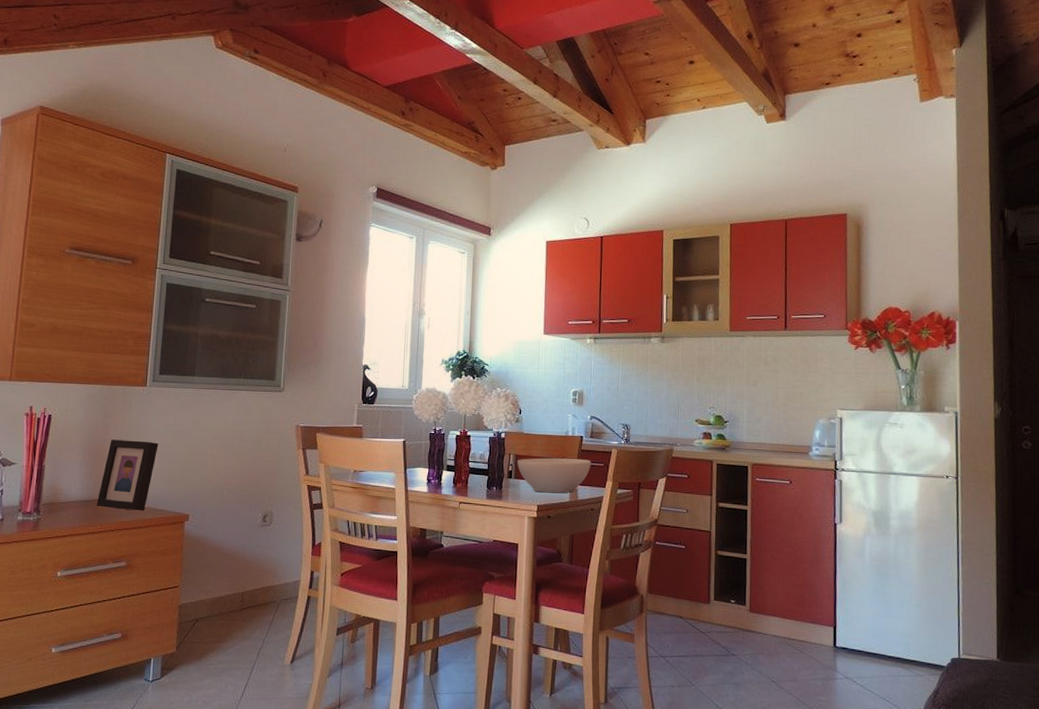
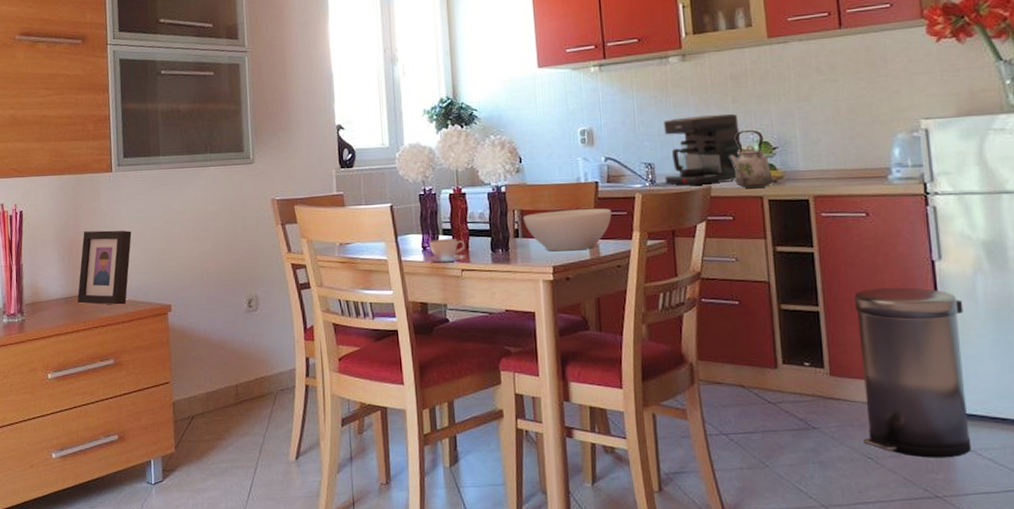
teacup: none [428,474,465,495] -> present [424,238,466,263]
coffee maker: none [637,389,700,447] -> present [664,114,741,186]
kettle: none [689,404,722,454] -> present [728,129,773,189]
pedal bin: none [770,542,854,683] -> present [854,287,972,458]

